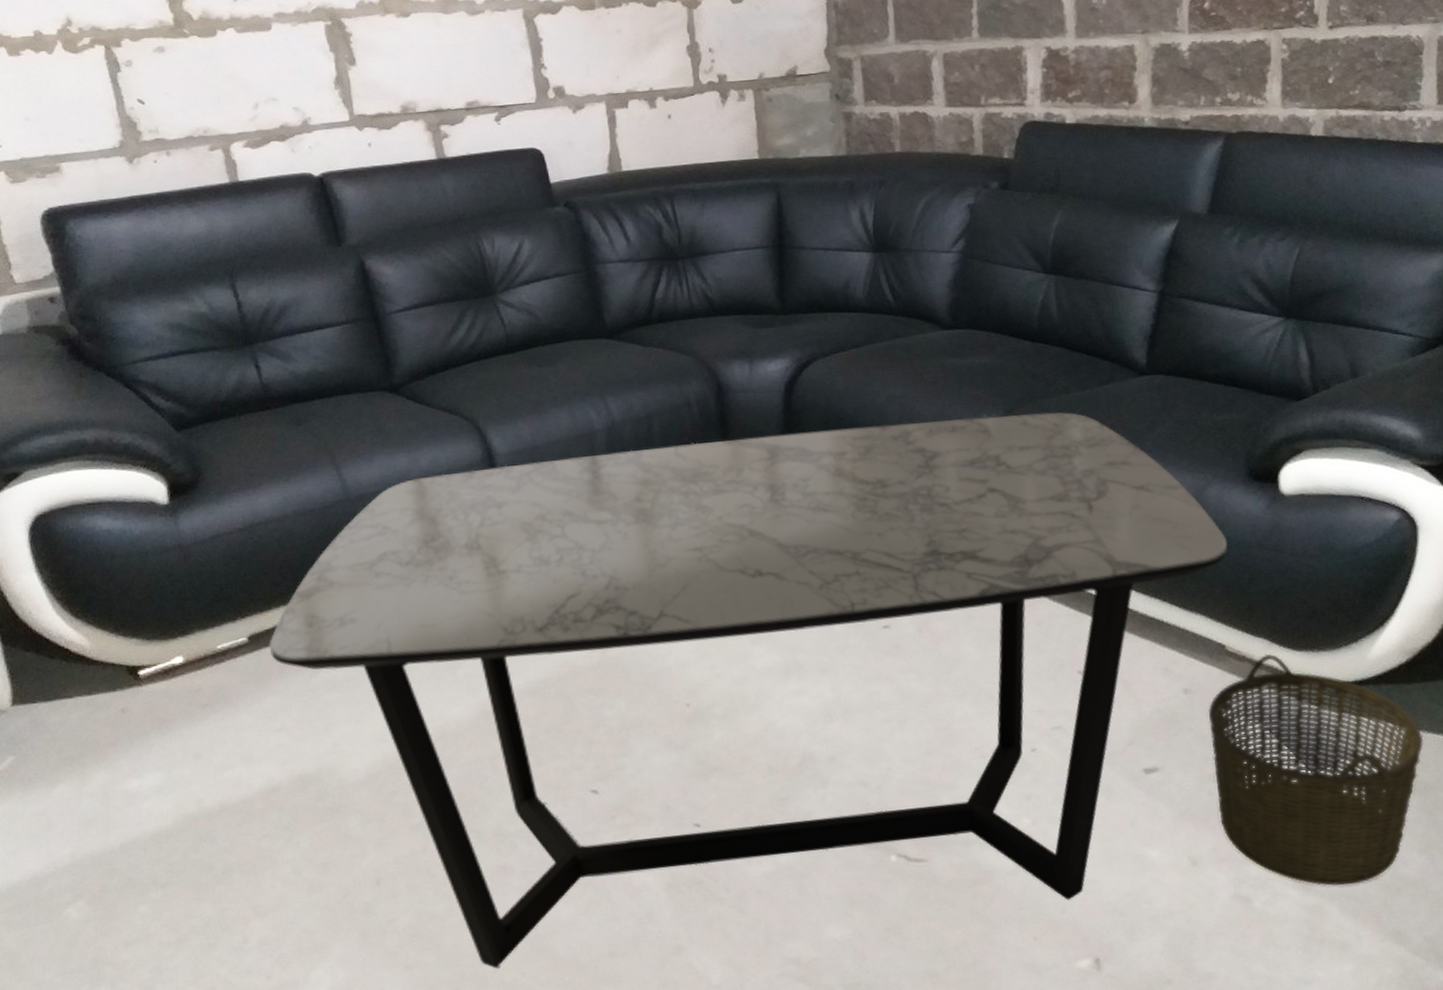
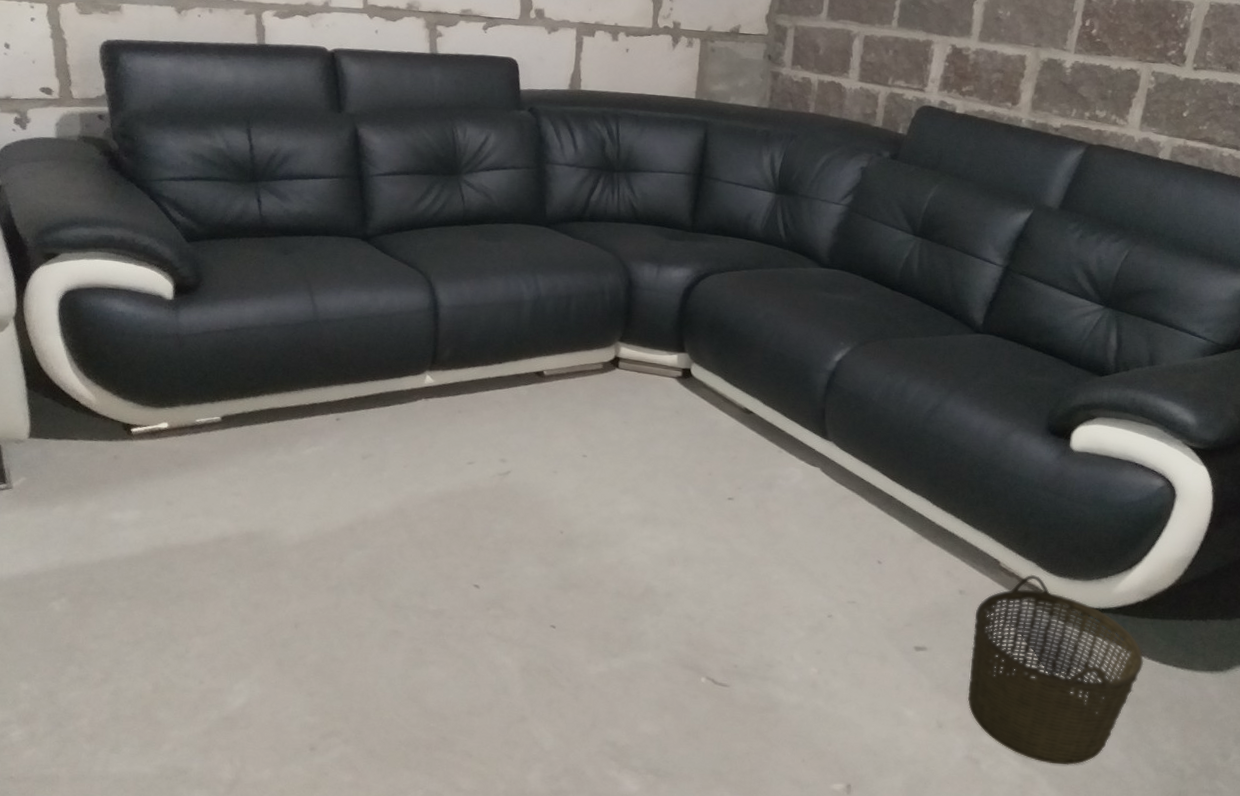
coffee table: present [269,412,1229,967] -> none [237,313,1019,737]

